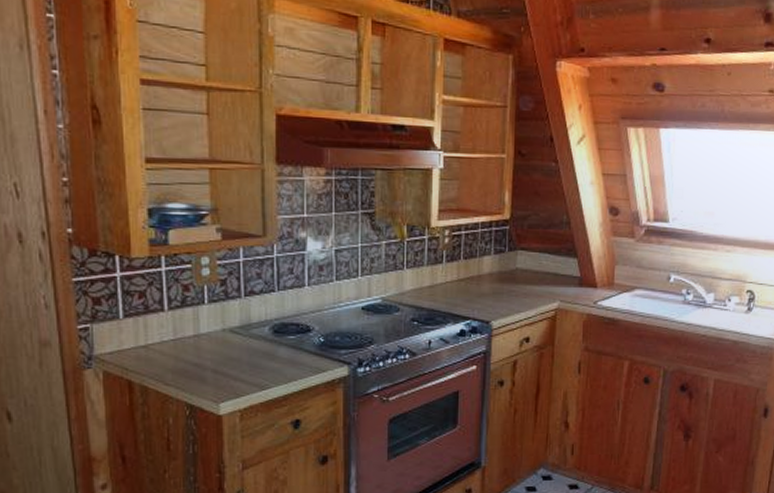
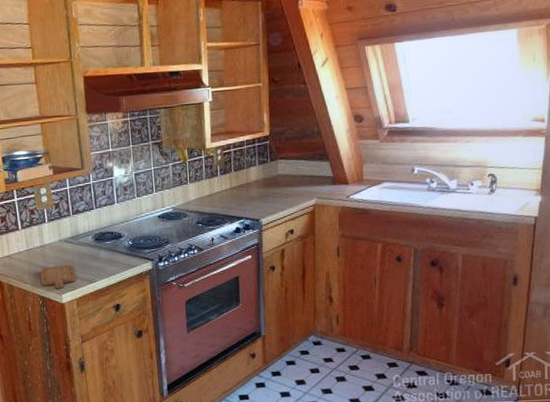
chopping board: none [191,362,241,395] -> present [40,264,76,289]

